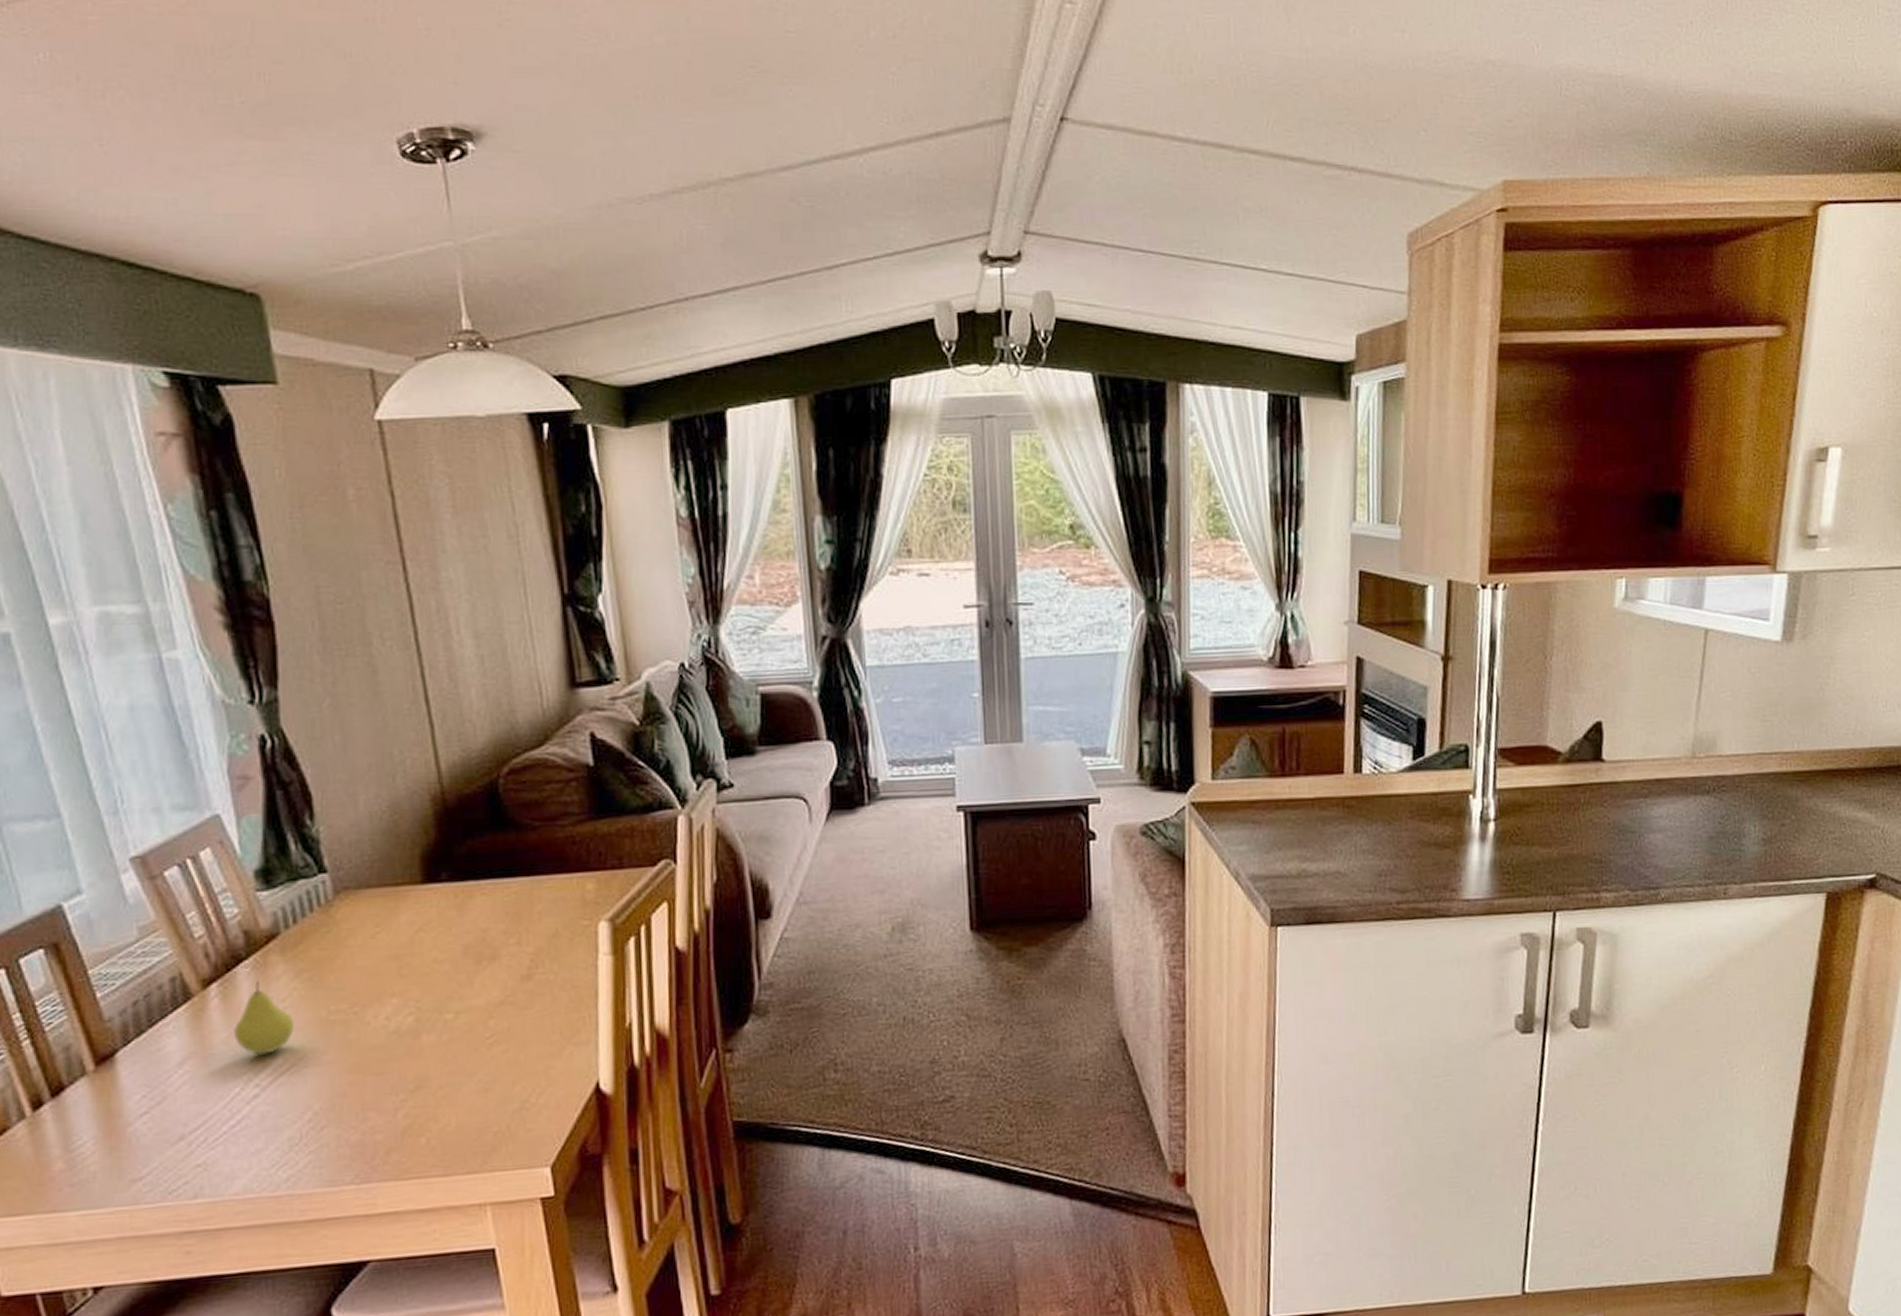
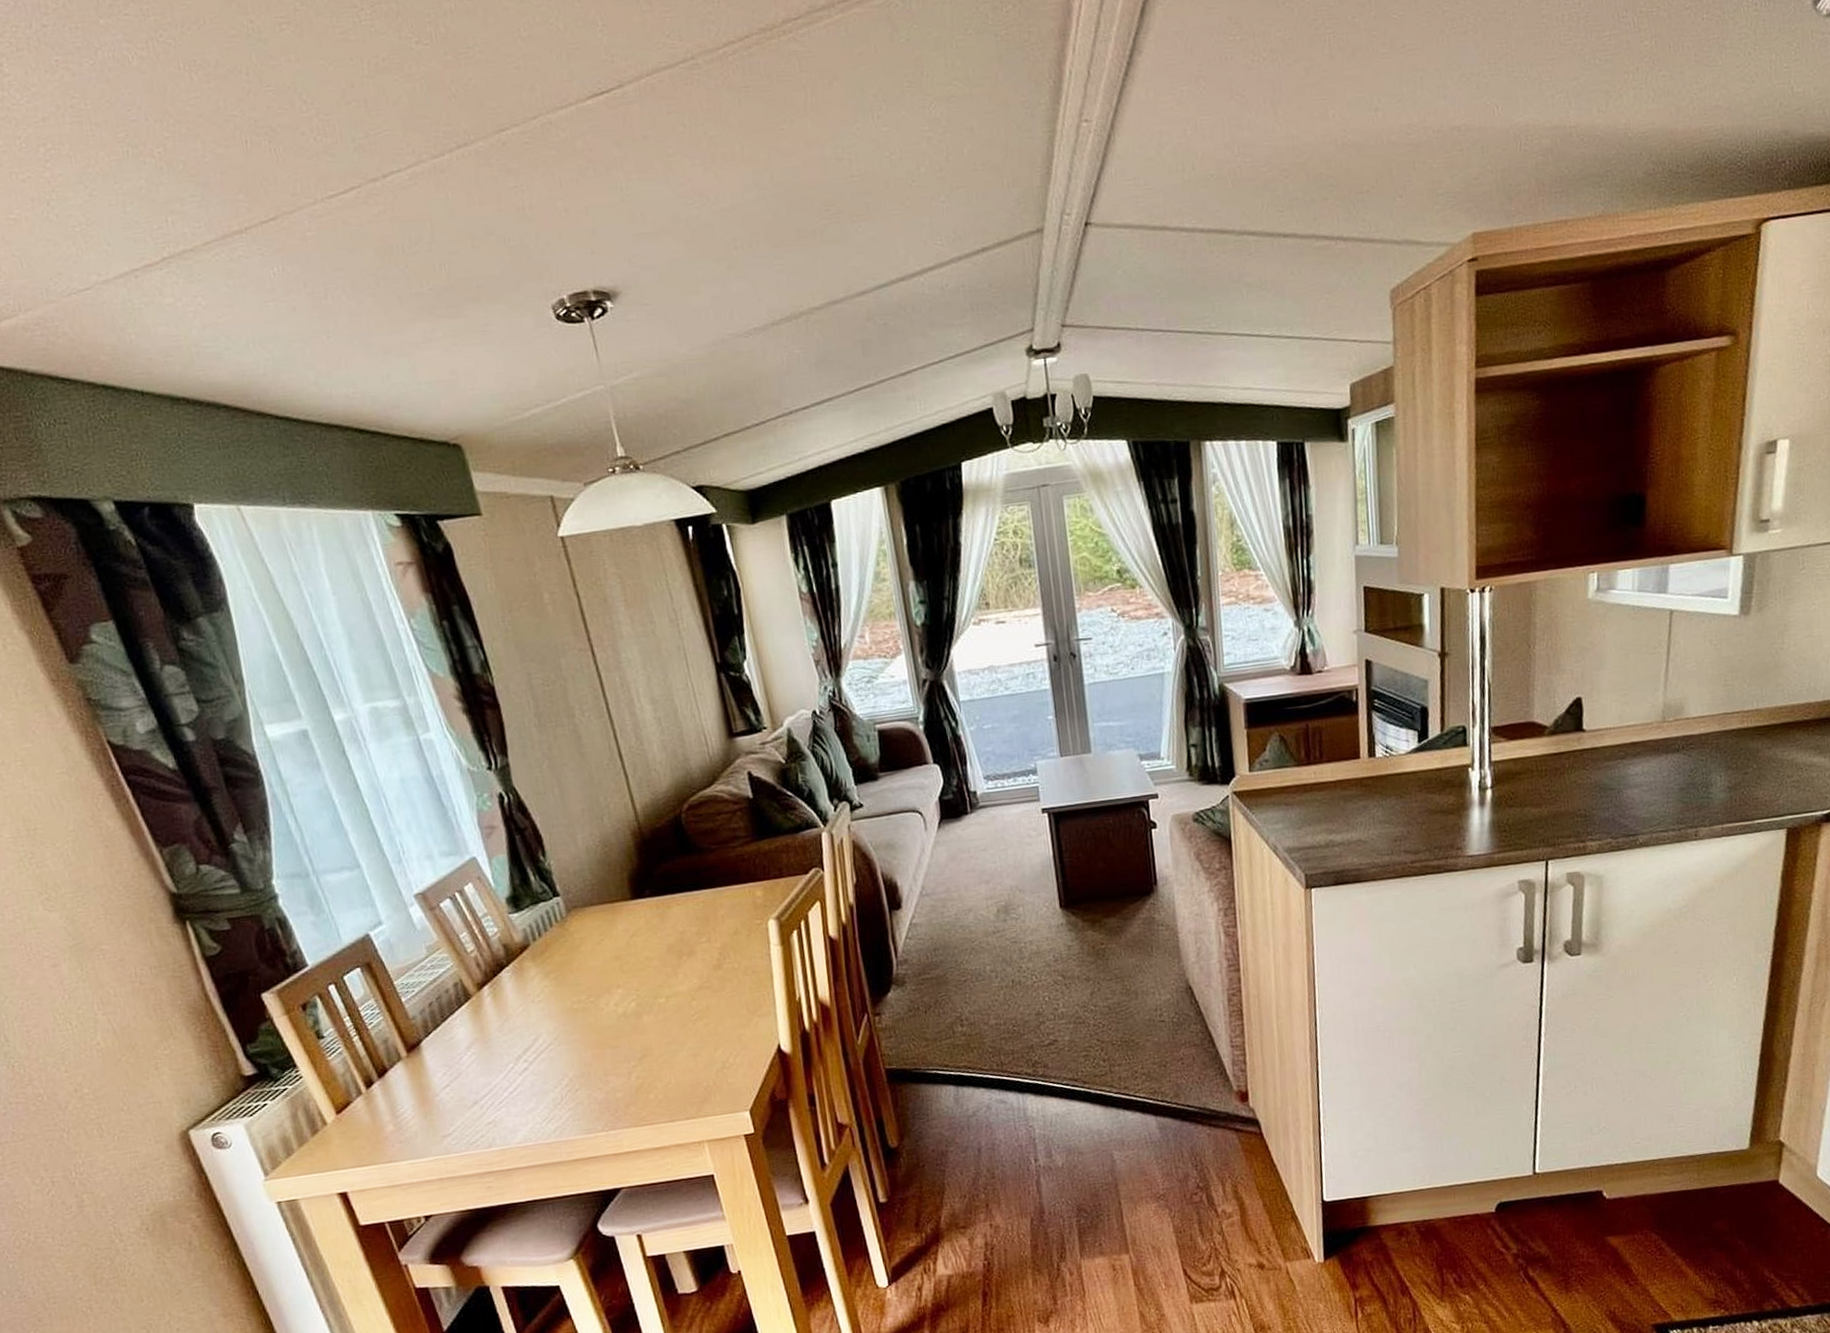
fruit: present [233,981,295,1055] -> none [503,982,549,1038]

